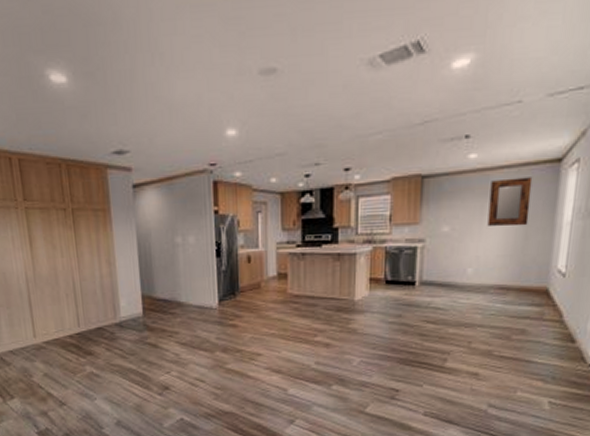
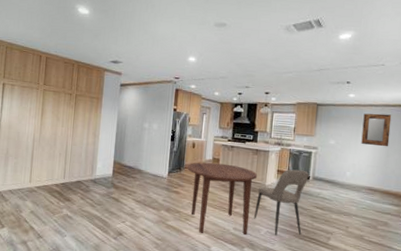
dining table: none [243,279,343,375] -> present [187,162,258,235]
chair: none [342,273,415,365] -> present [254,169,309,236]

